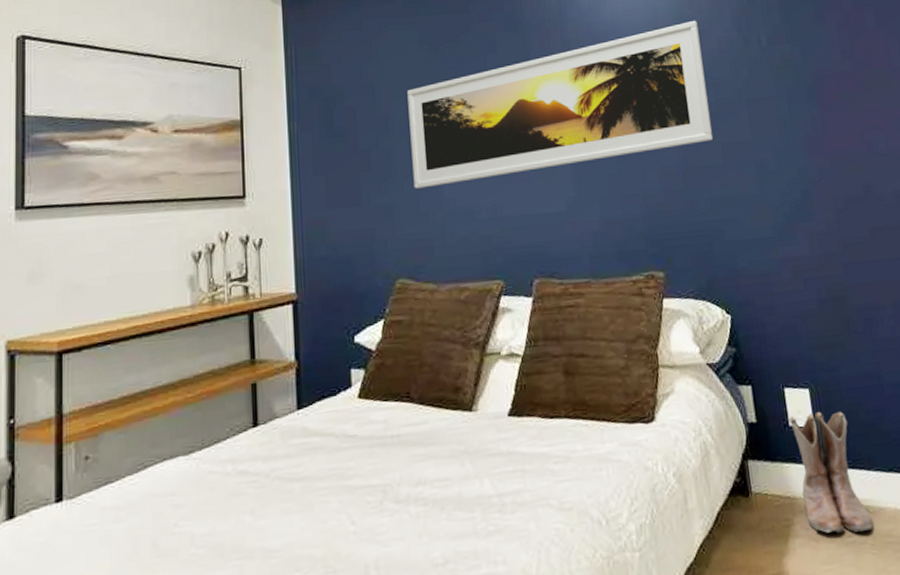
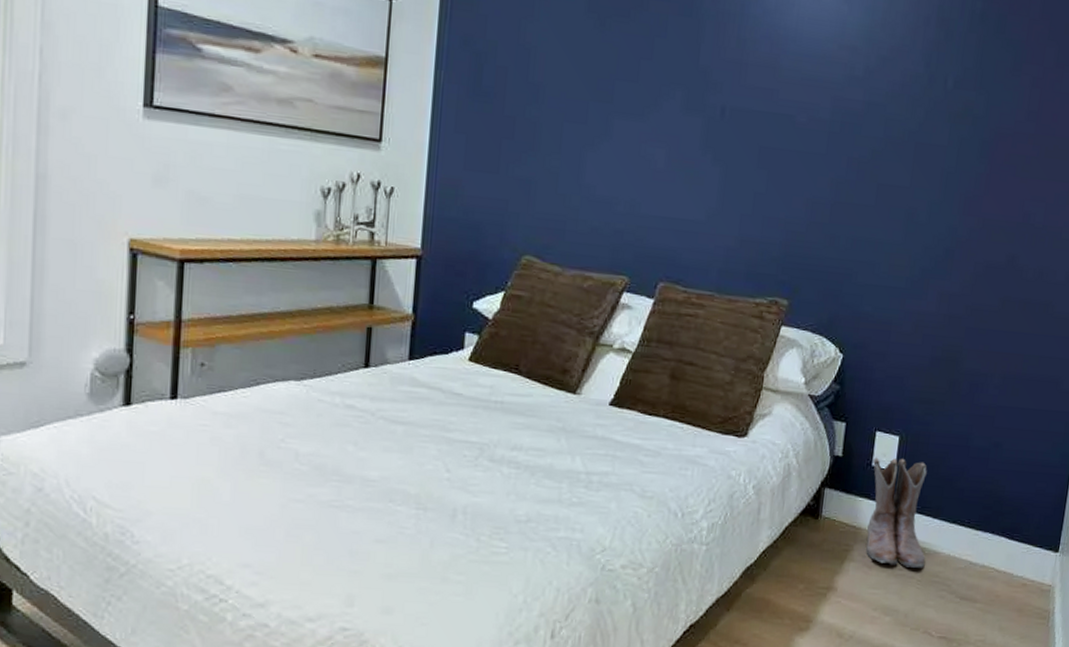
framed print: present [407,20,713,189] -> none [555,44,886,179]

